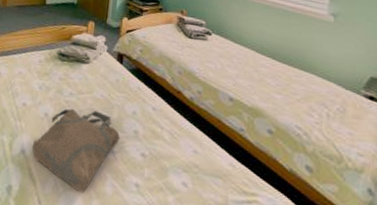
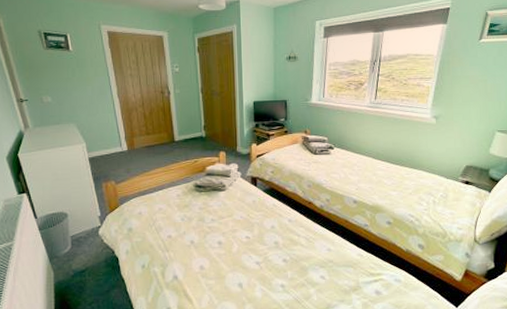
tote bag: present [32,108,120,193] -> none [183,231,262,301]

